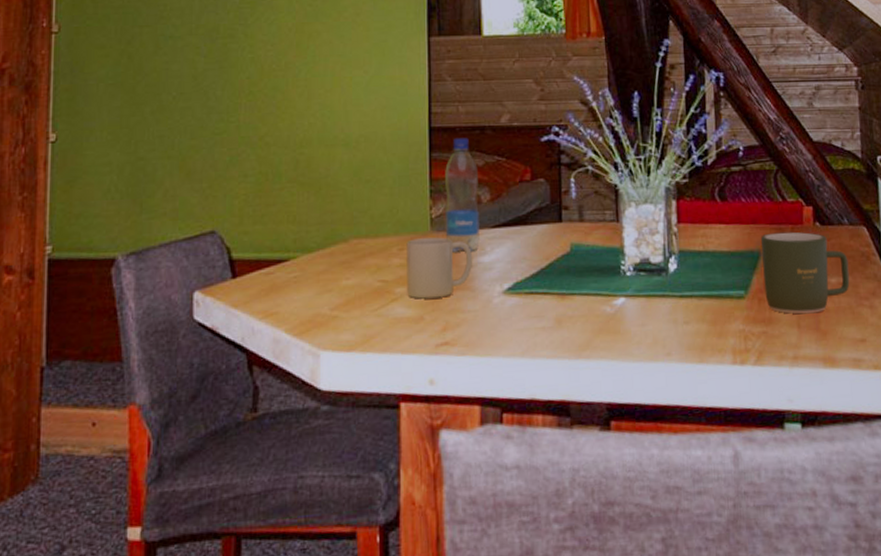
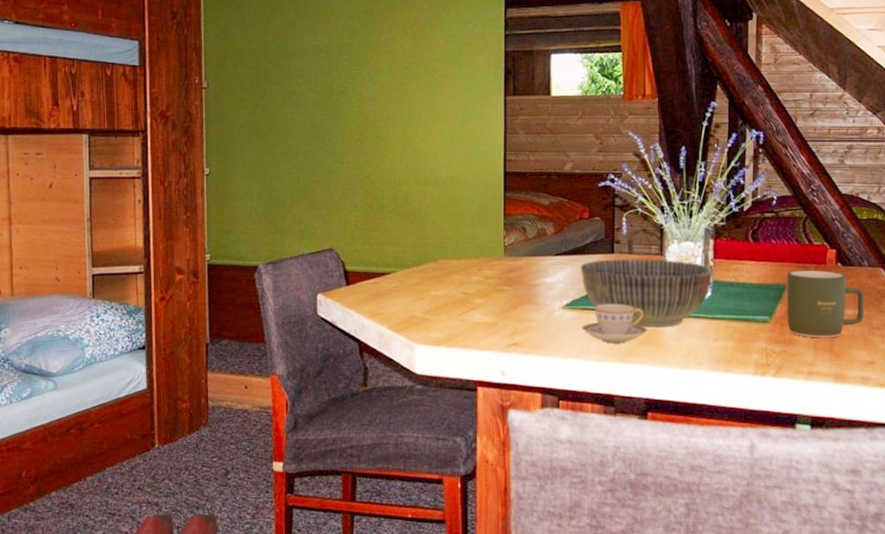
mug: present [406,237,472,299] -> none [484,261,537,309]
bottle: present [445,138,480,254] -> none [516,181,544,275]
bowl: none [522,226,678,312] -> present [579,258,713,327]
teacup: none [527,284,605,335] -> present [582,303,647,343]

